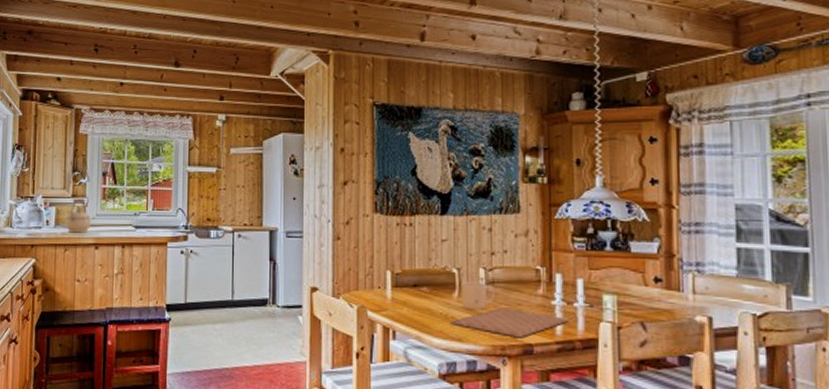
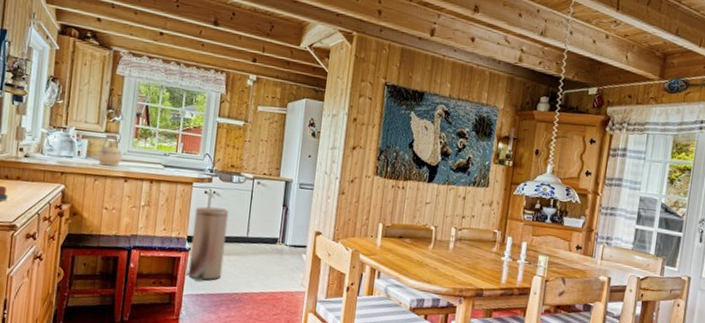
pedal bin: none [170,268,209,356] -> present [188,206,229,281]
placemat: present [449,307,569,338] -> none [423,259,512,284]
mug: present [460,282,495,311] -> none [434,237,461,261]

